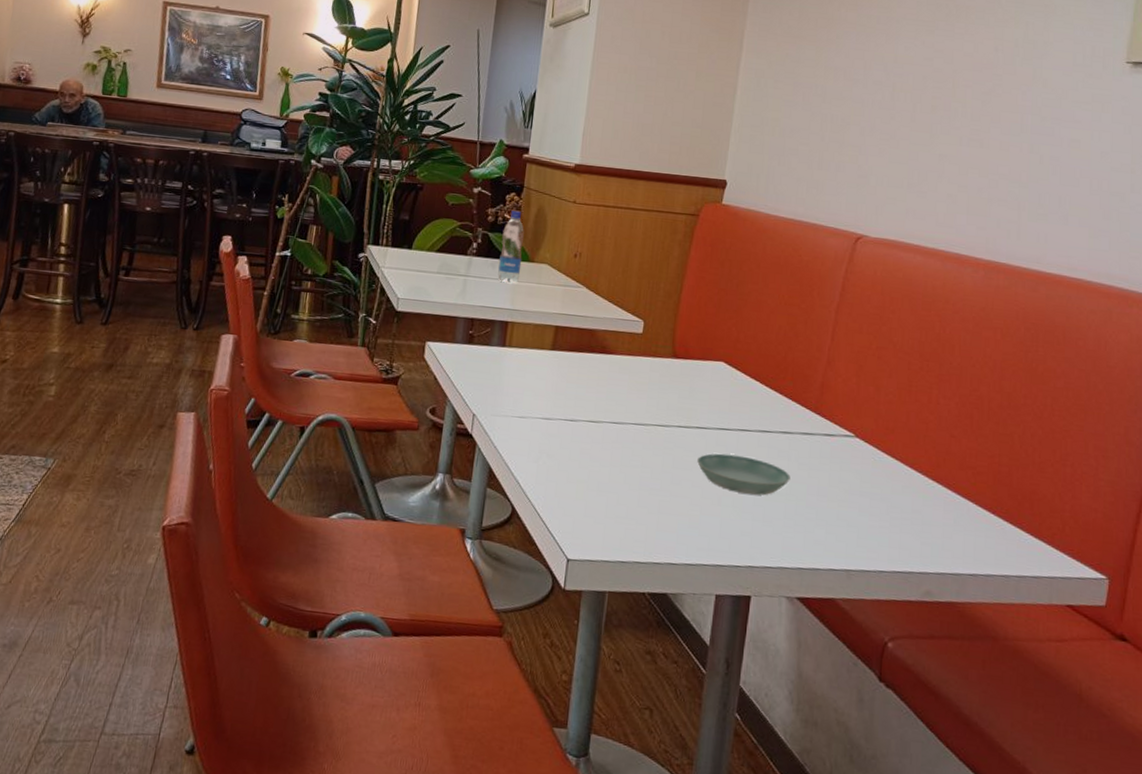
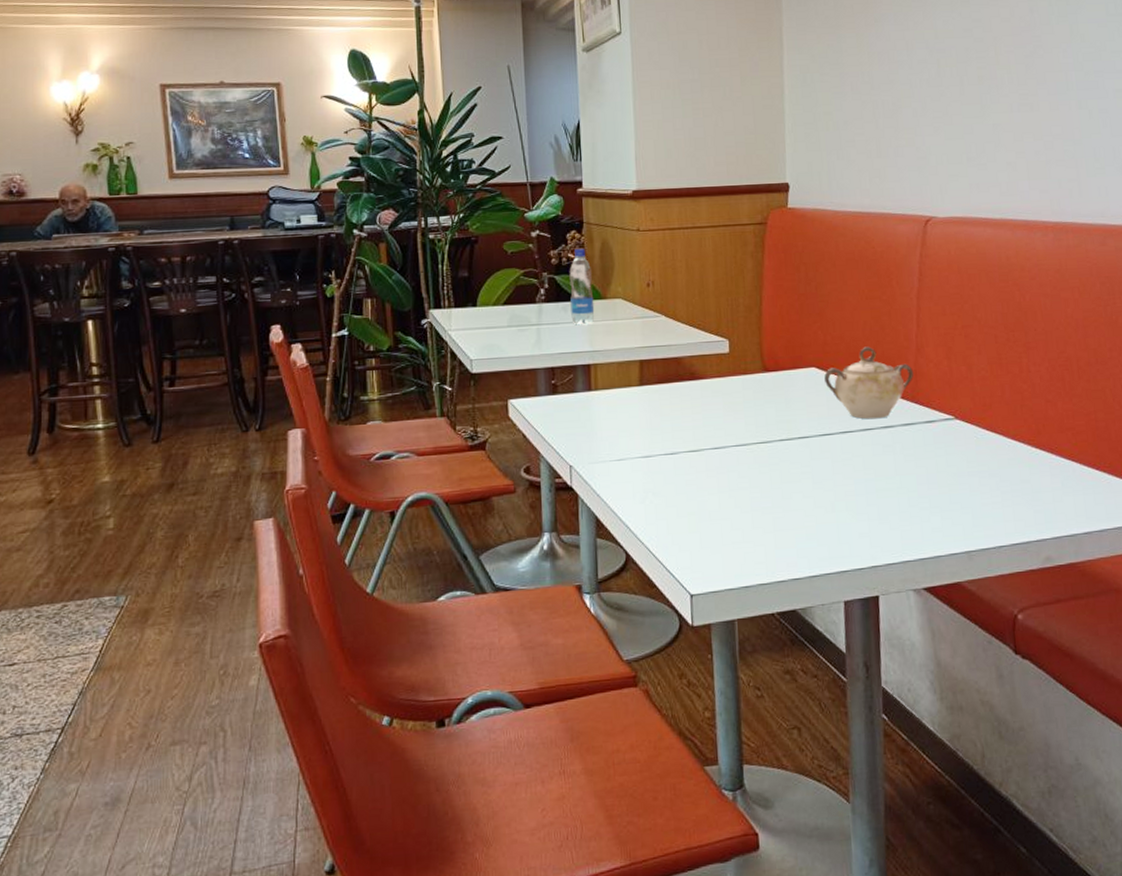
saucer: present [697,453,791,496] -> none [804,458,899,496]
sugar bowl: none [731,350,821,424] -> present [824,346,914,420]

